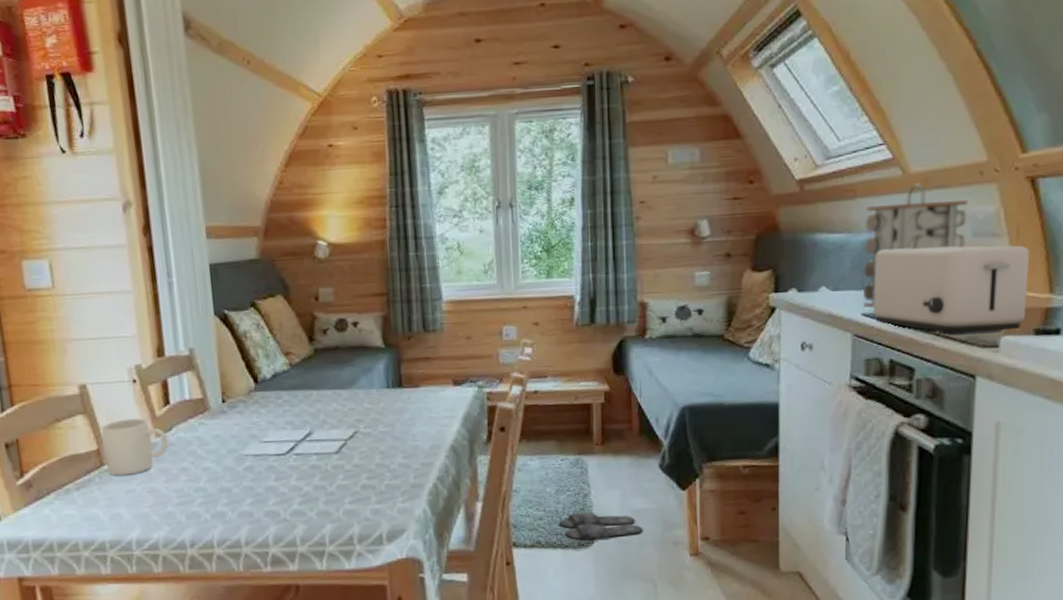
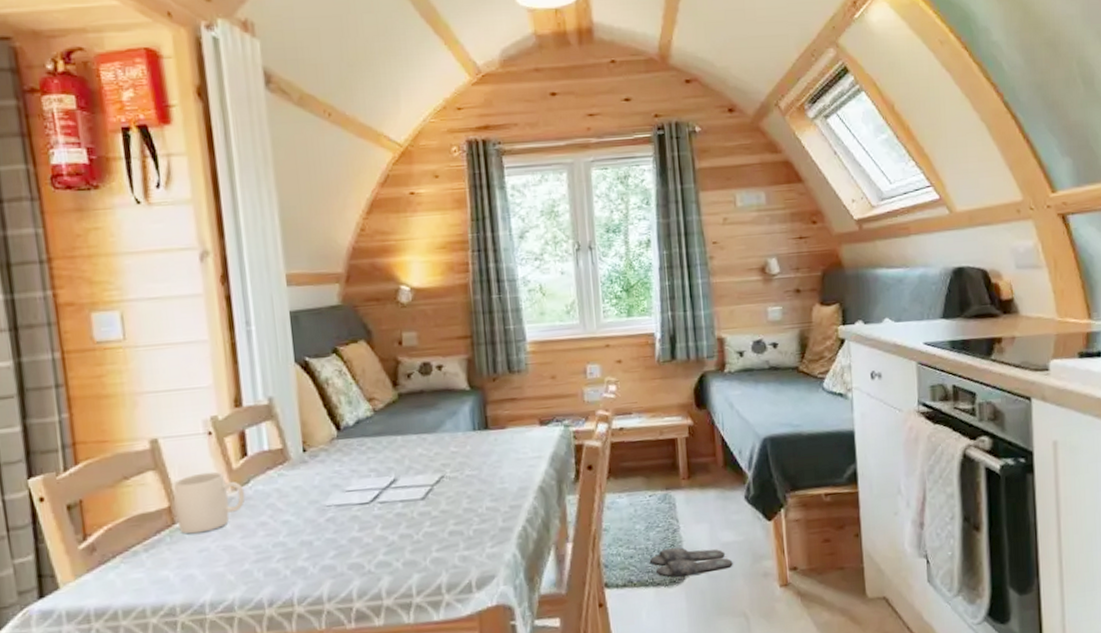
spice rack: present [863,183,969,309] -> none [920,221,1011,338]
toaster: present [873,245,1029,334] -> none [931,276,1070,359]

